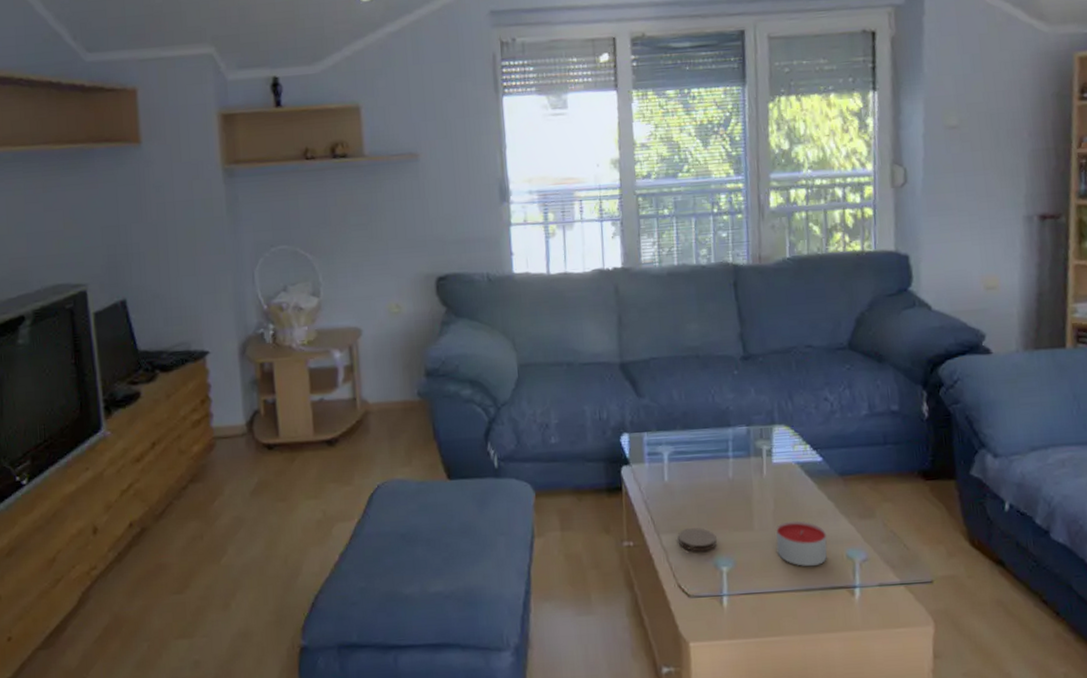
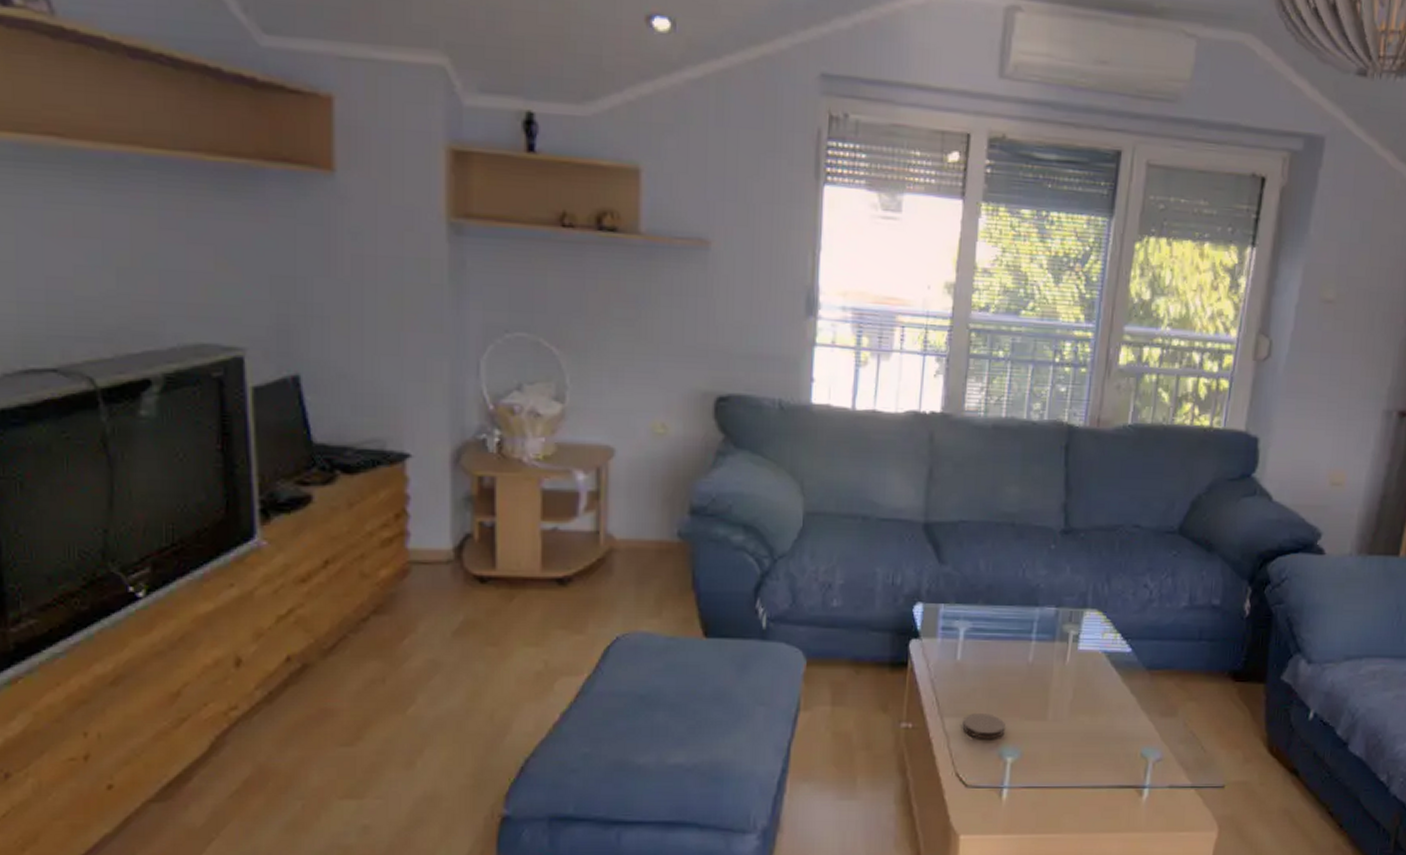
candle: present [776,520,827,567] -> none [1068,713,1123,763]

